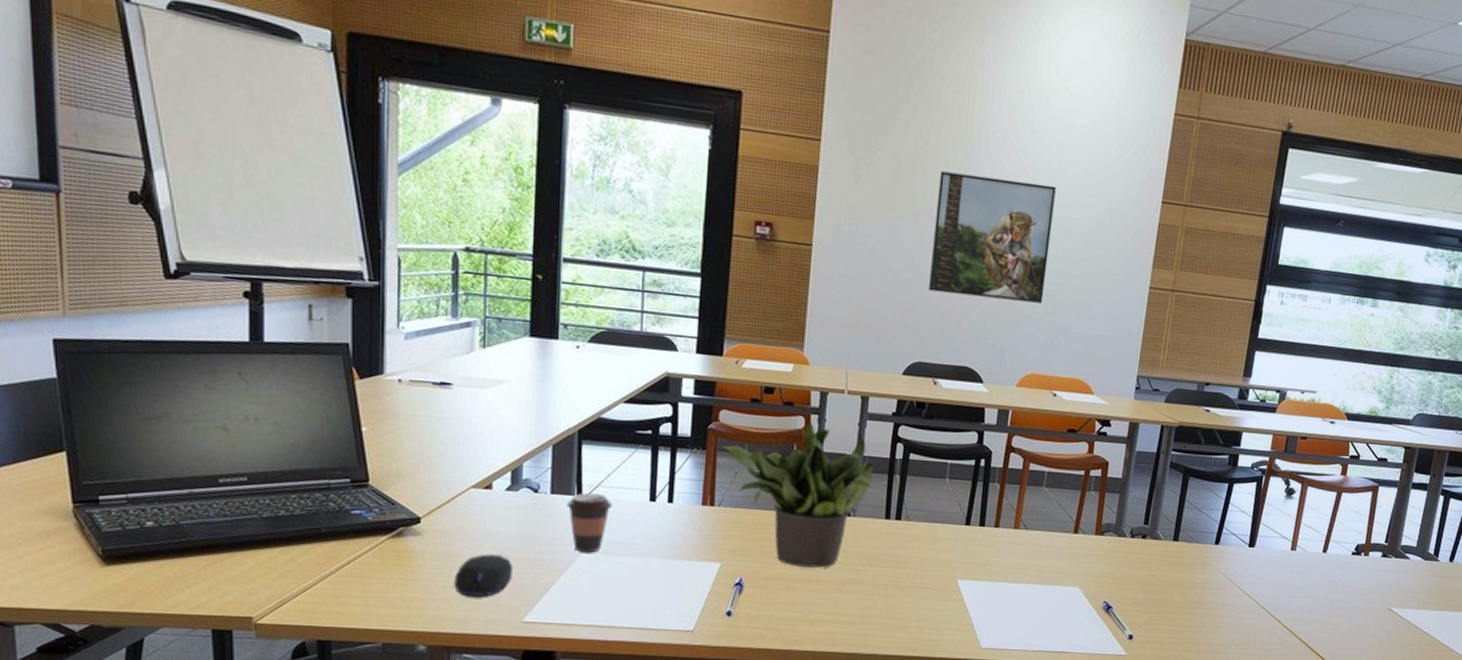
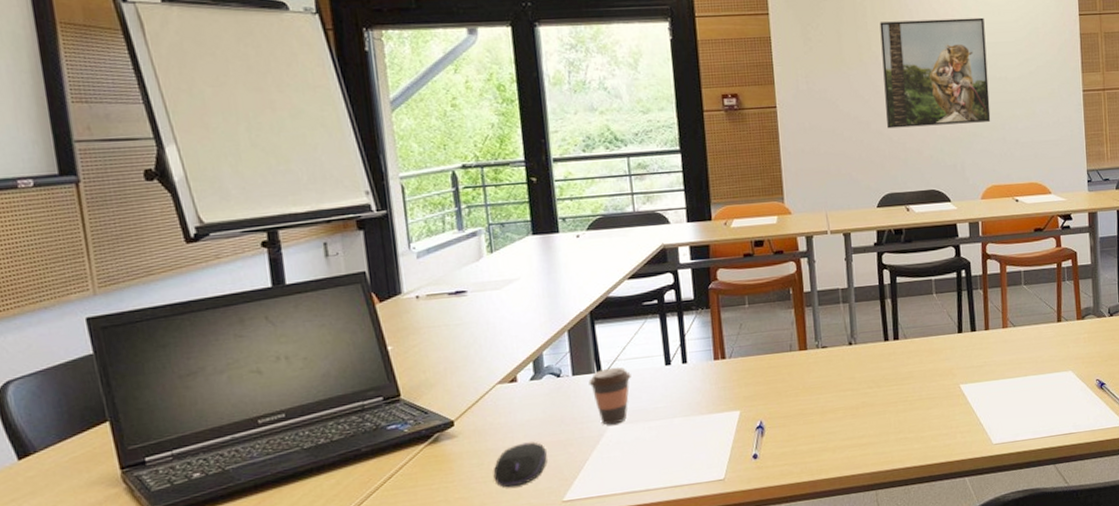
potted plant: present [722,420,876,568] -> none [724,263,867,401]

